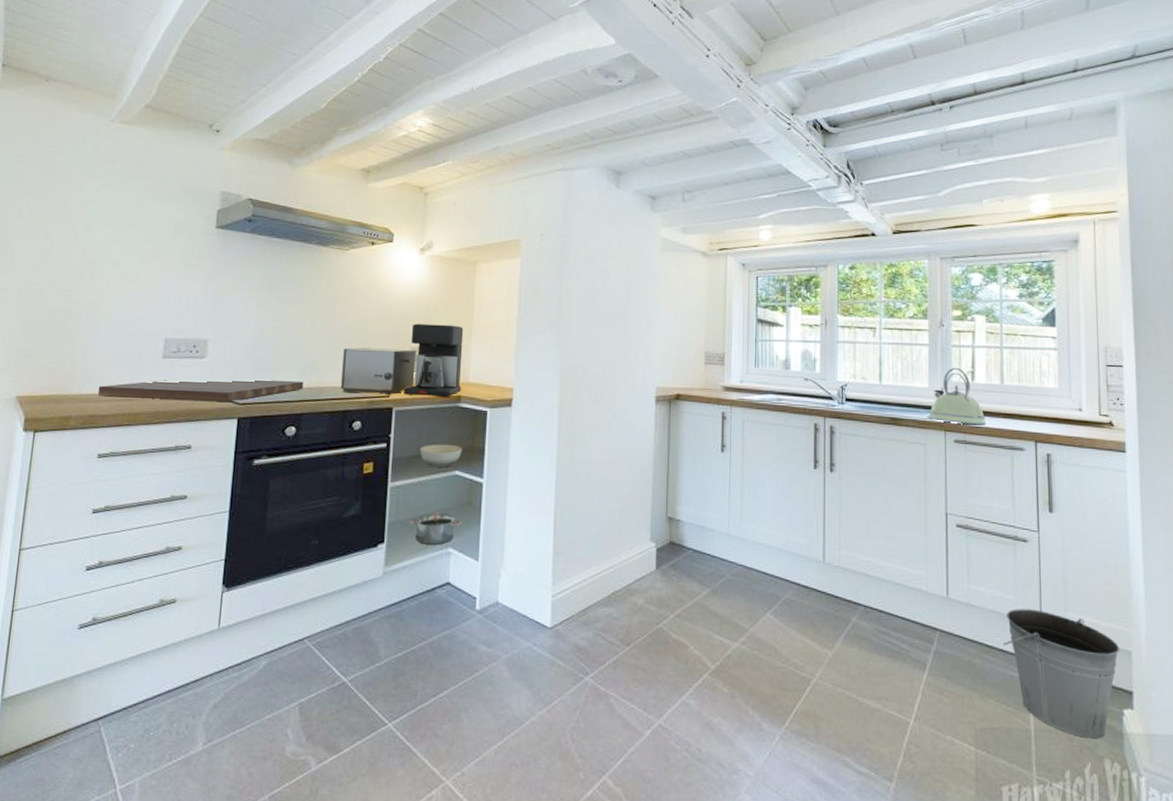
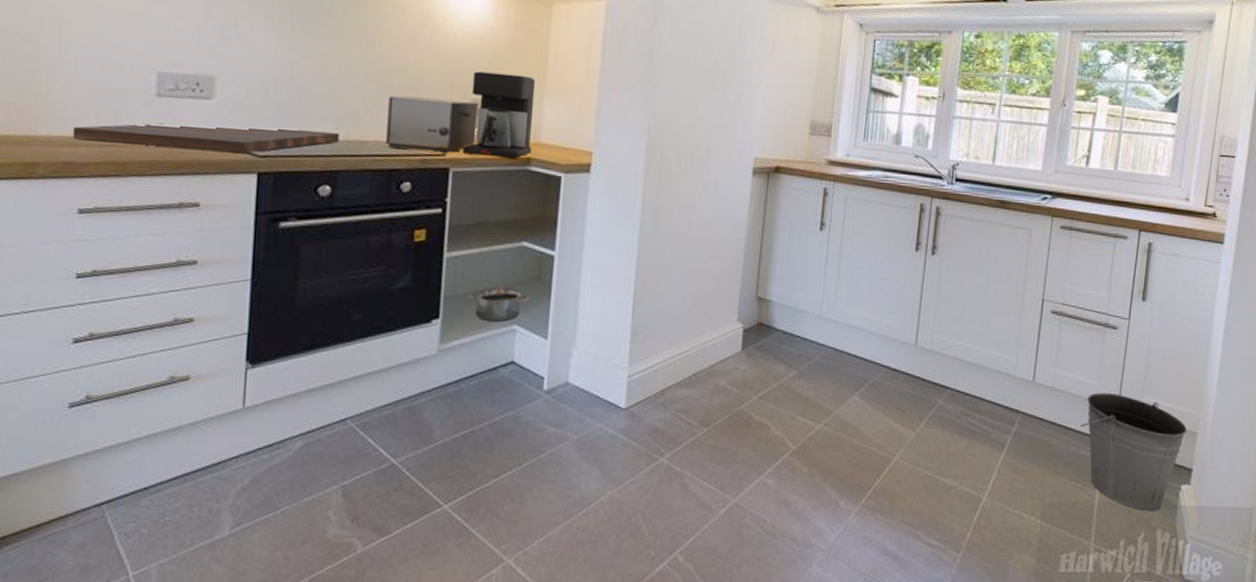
bowl: present [419,444,463,467] -> none [481,211,532,238]
kettle: present [928,367,986,424] -> none [1037,150,1095,211]

